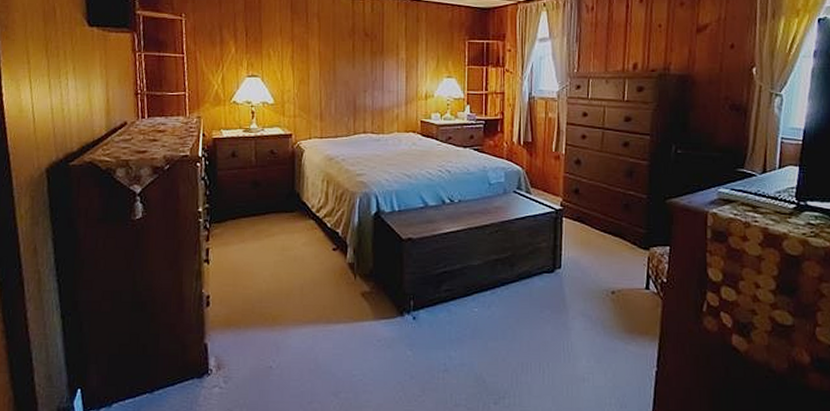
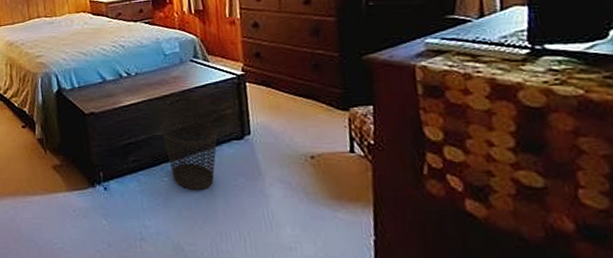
wastebasket: none [477,248,532,321] -> present [160,117,218,190]

